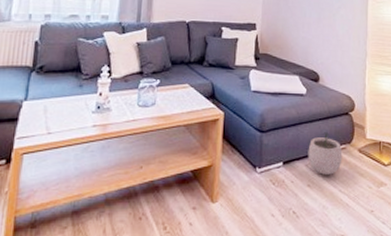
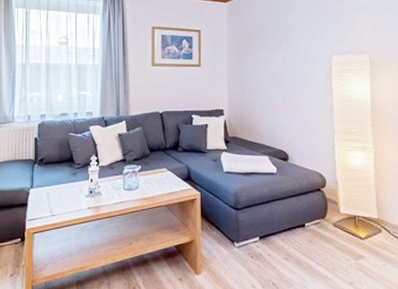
plant pot: present [308,132,343,175] -> none [282,208,318,248]

